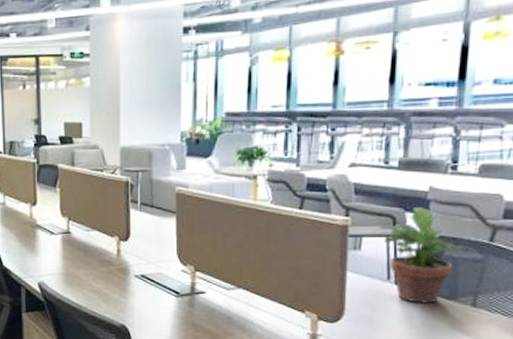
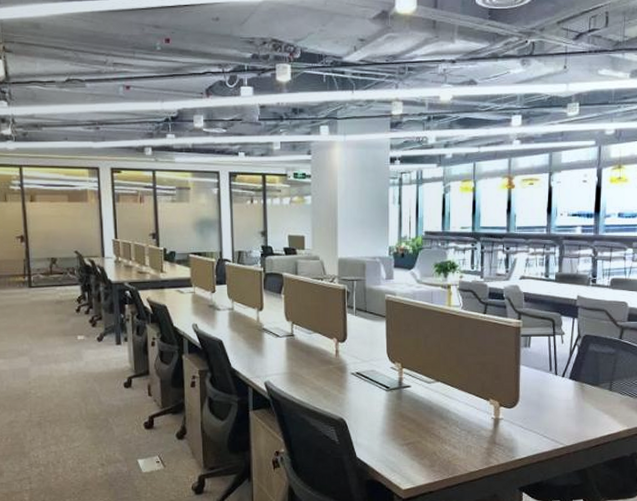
potted plant: present [379,207,477,303] -> none [543,312,611,389]

